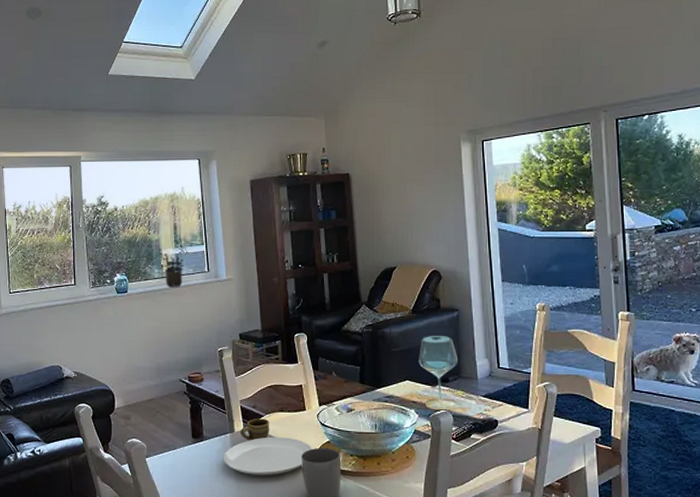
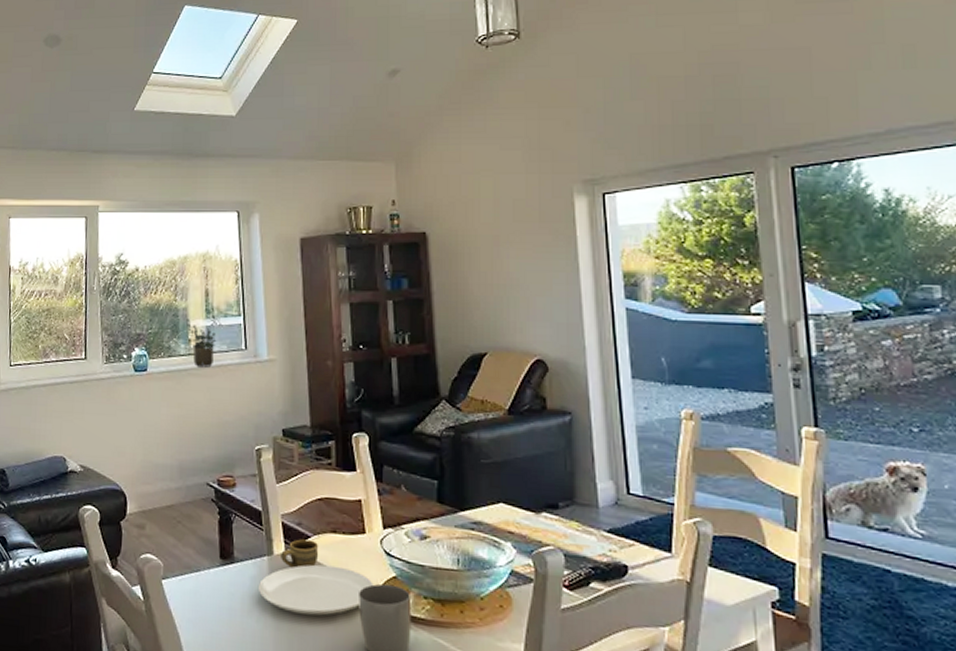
wine glass: present [418,335,458,411] -> none [516,444,572,547]

